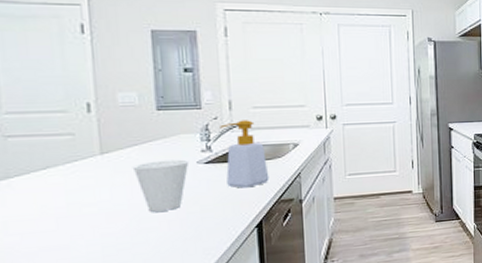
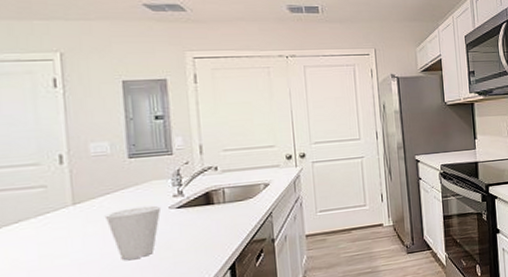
soap bottle: present [220,120,270,188] -> none [191,163,241,231]

